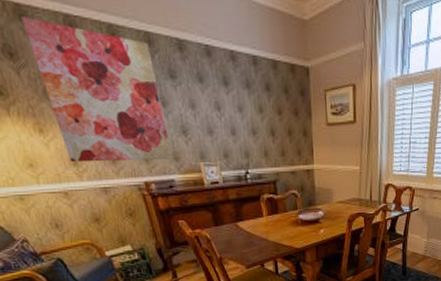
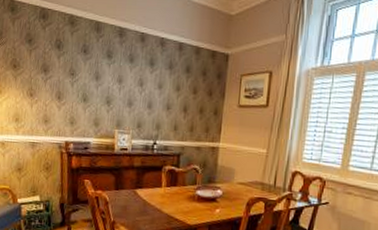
wall art: present [21,17,173,163] -> none [12,9,97,125]

